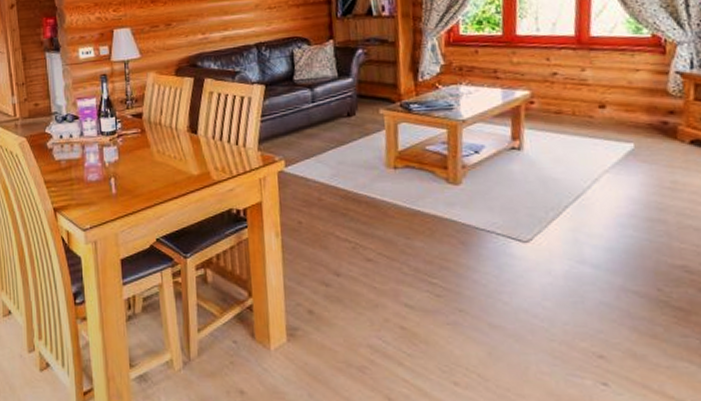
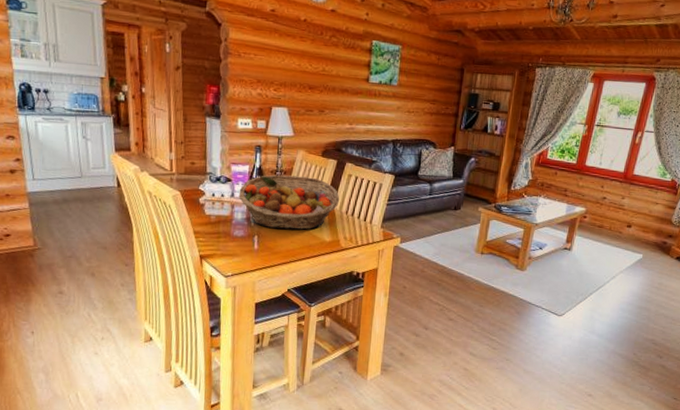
fruit basket: none [88,101,203,167] -> present [238,175,340,230]

